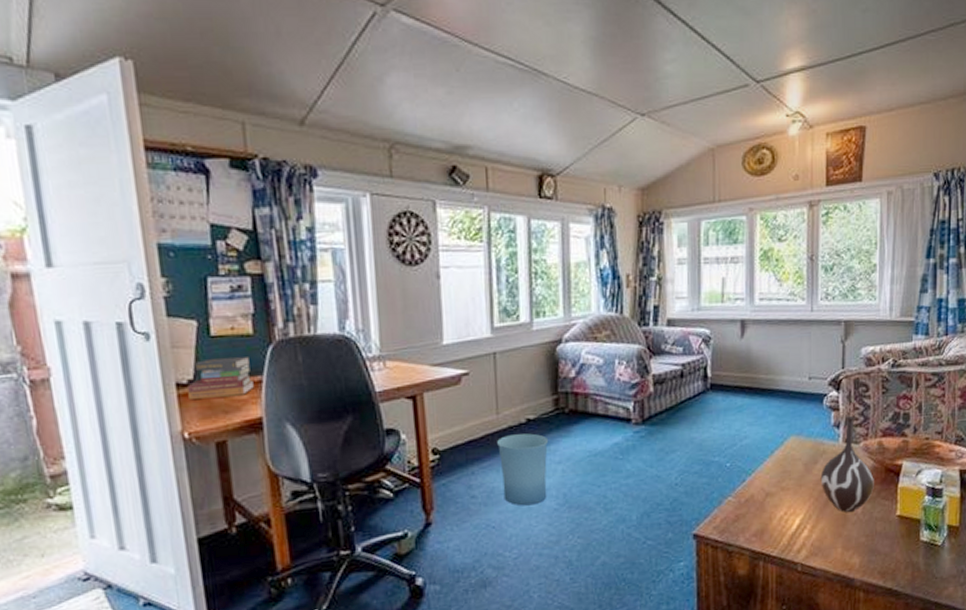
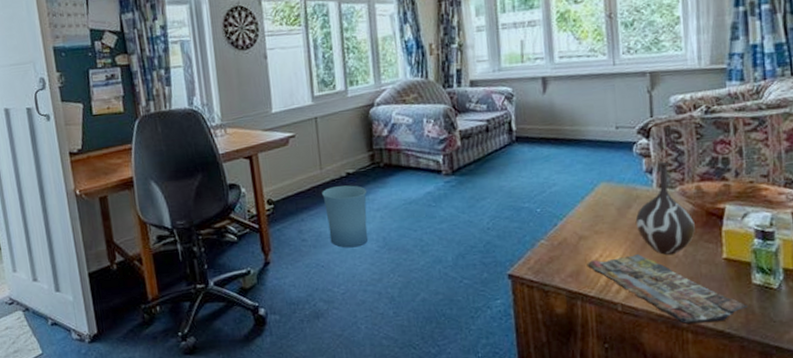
books: present [187,356,254,401] -> none [77,129,126,165]
magazine: none [771,512,914,582] -> present [587,254,748,323]

